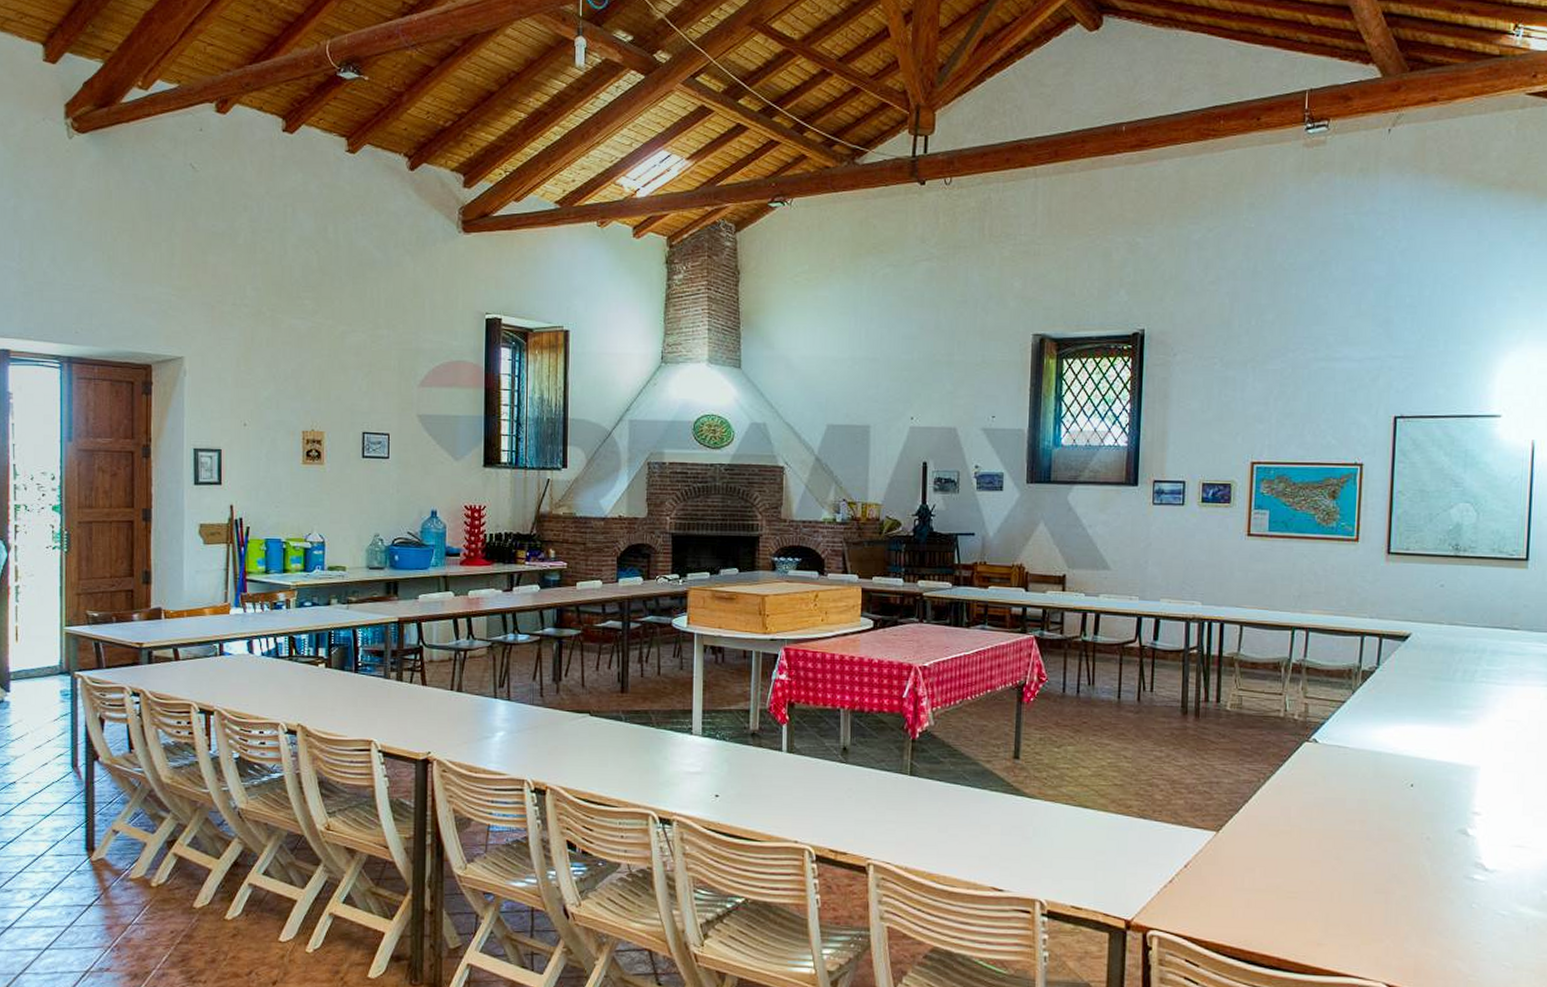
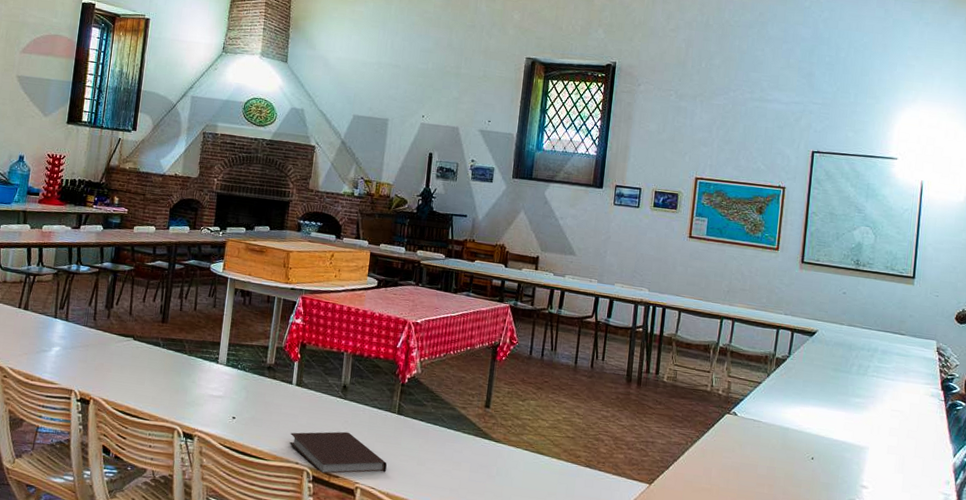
notebook: none [784,801,902,851] -> present [289,431,387,474]

